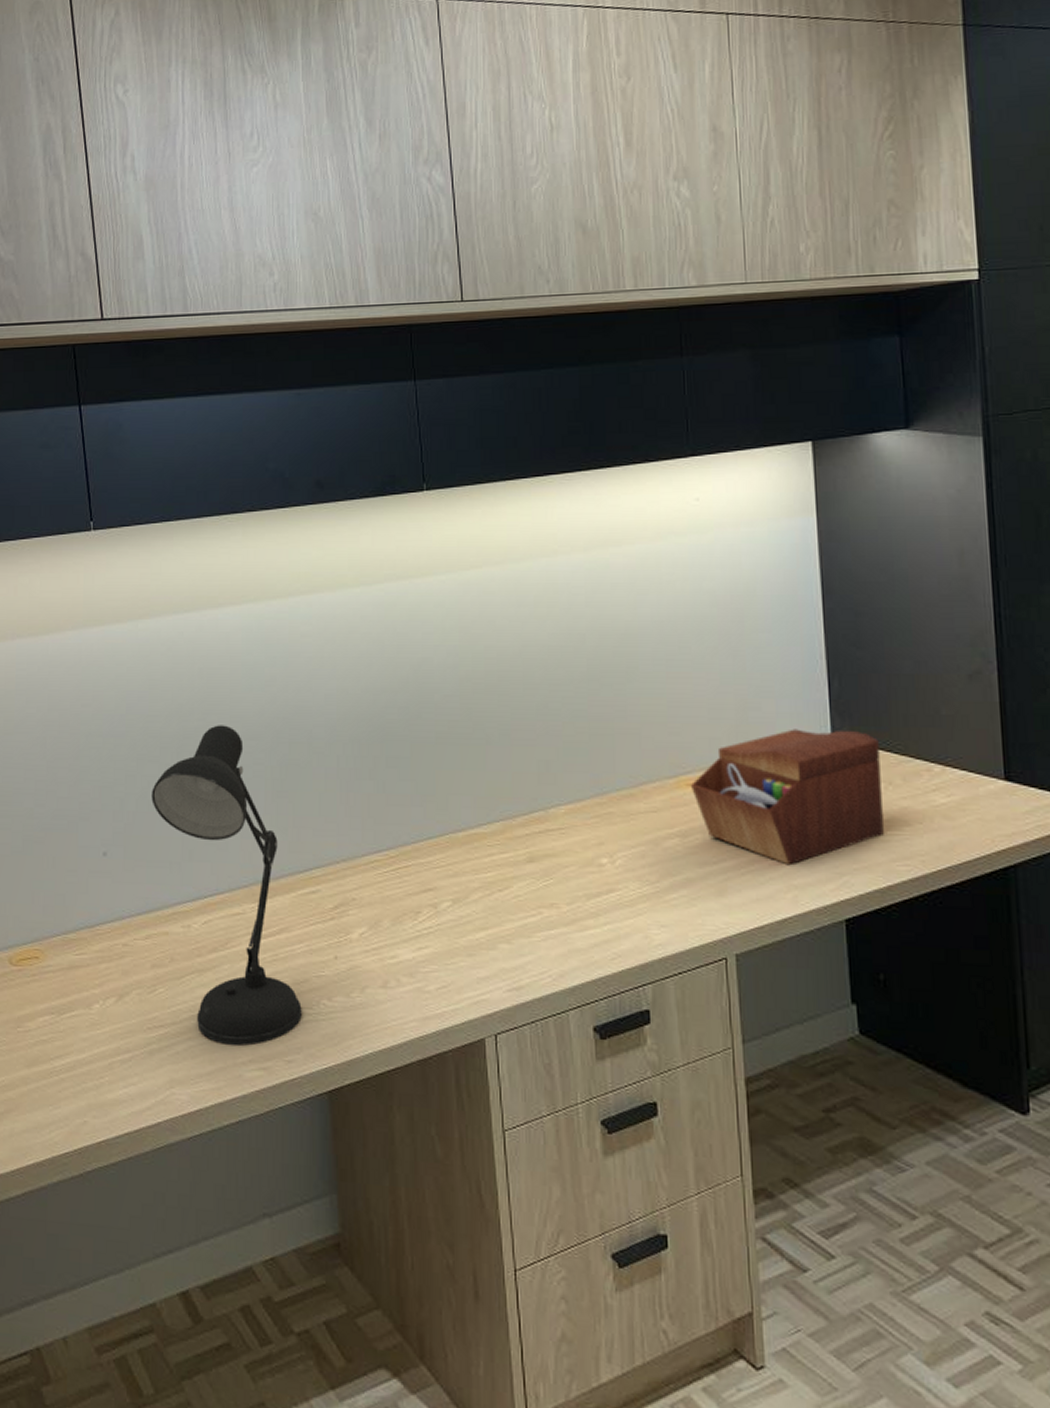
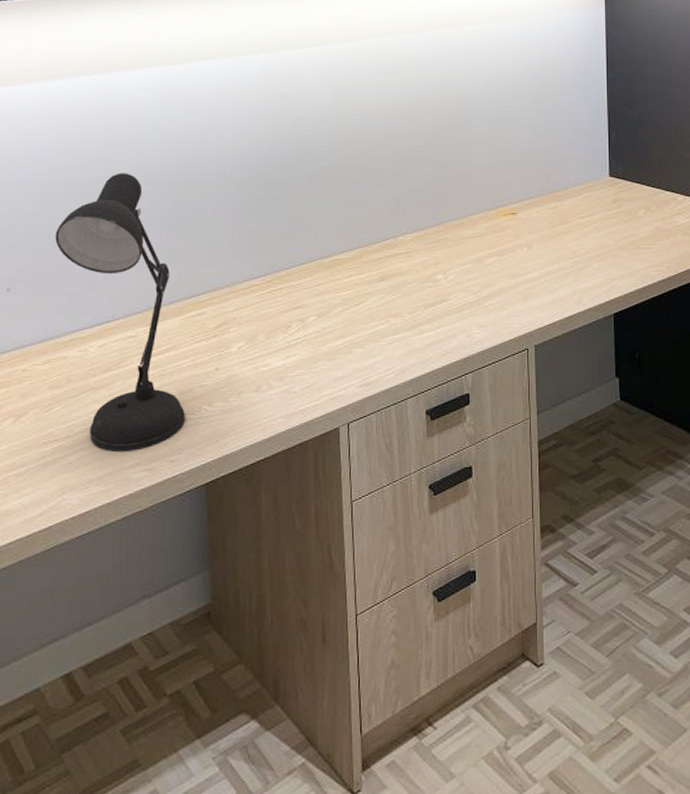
sewing box: present [690,729,884,866] -> none [506,169,642,275]

